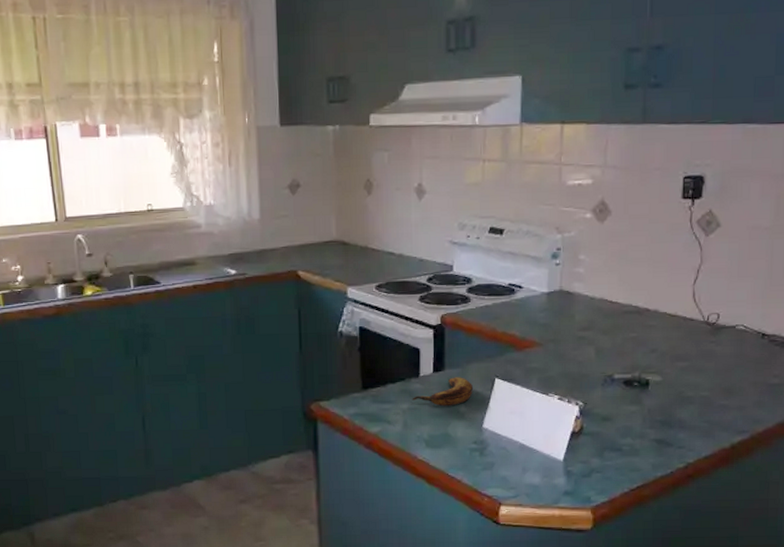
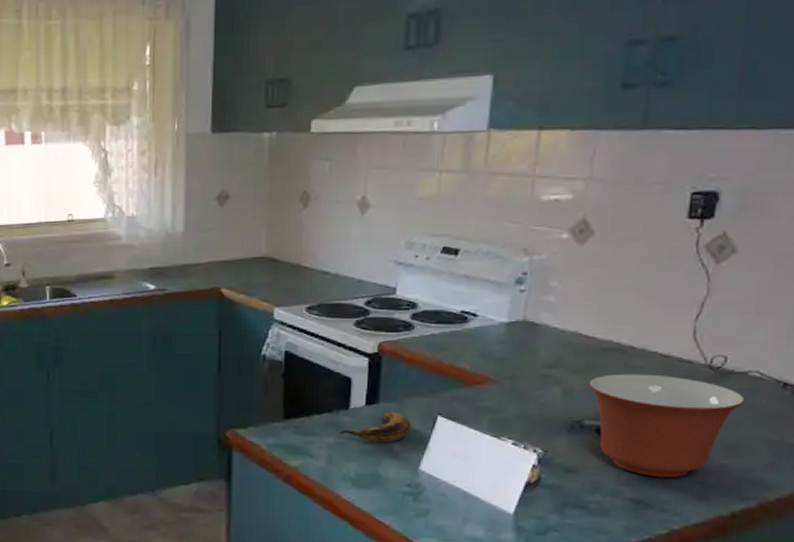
mixing bowl: none [616,332,735,419] -> present [589,373,745,478]

